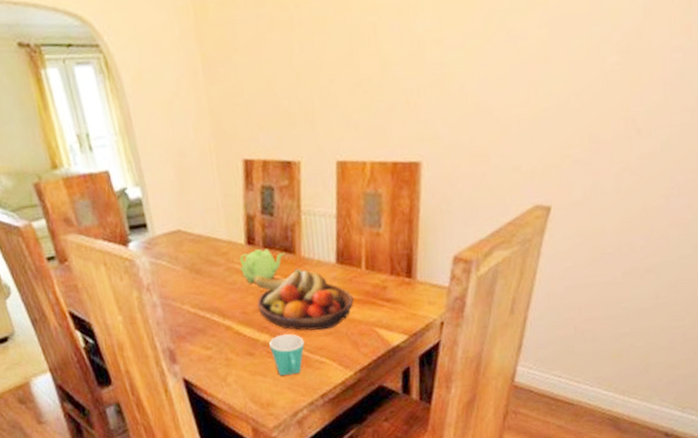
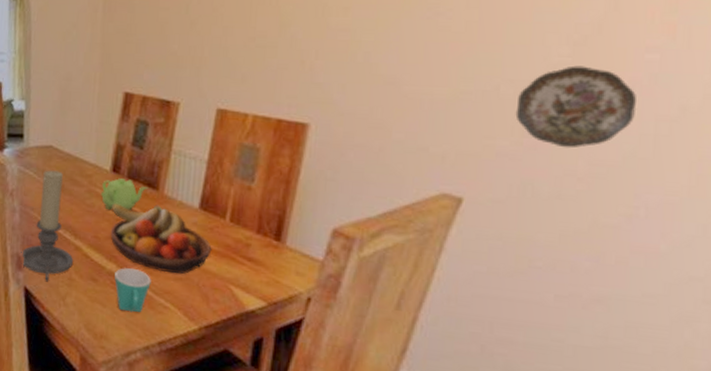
candle holder: none [171,255,227,368] -> present [21,170,74,282]
decorative plate: none [583,71,667,148] -> present [515,65,636,149]

